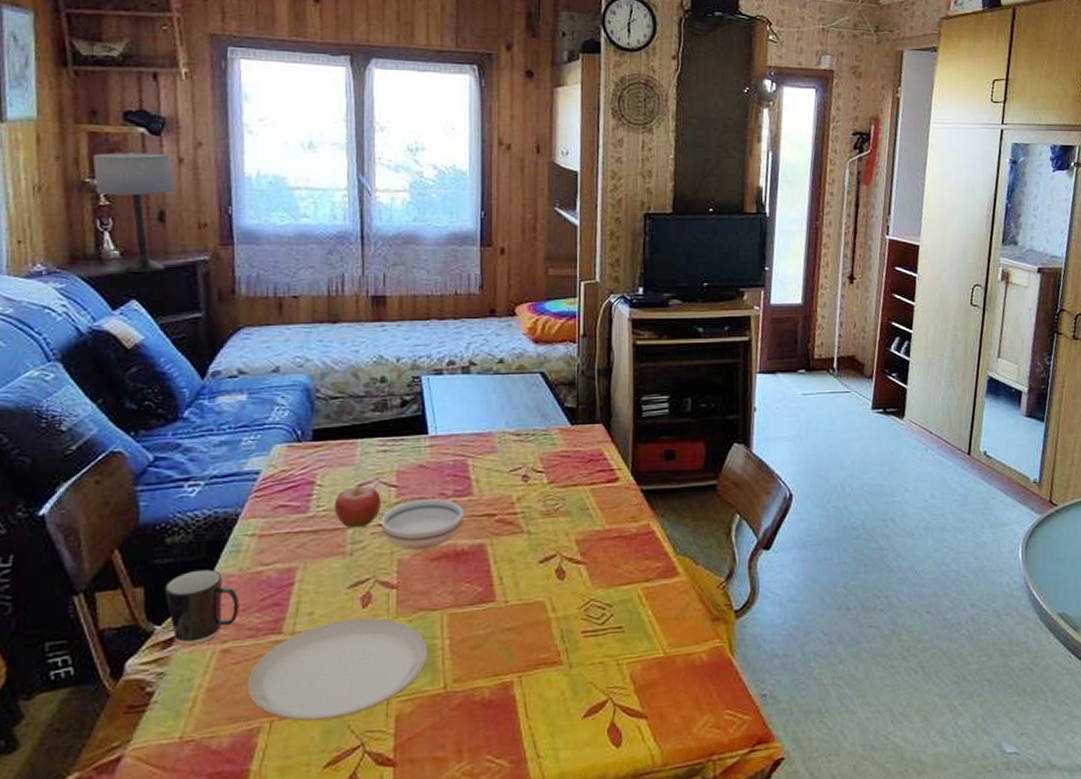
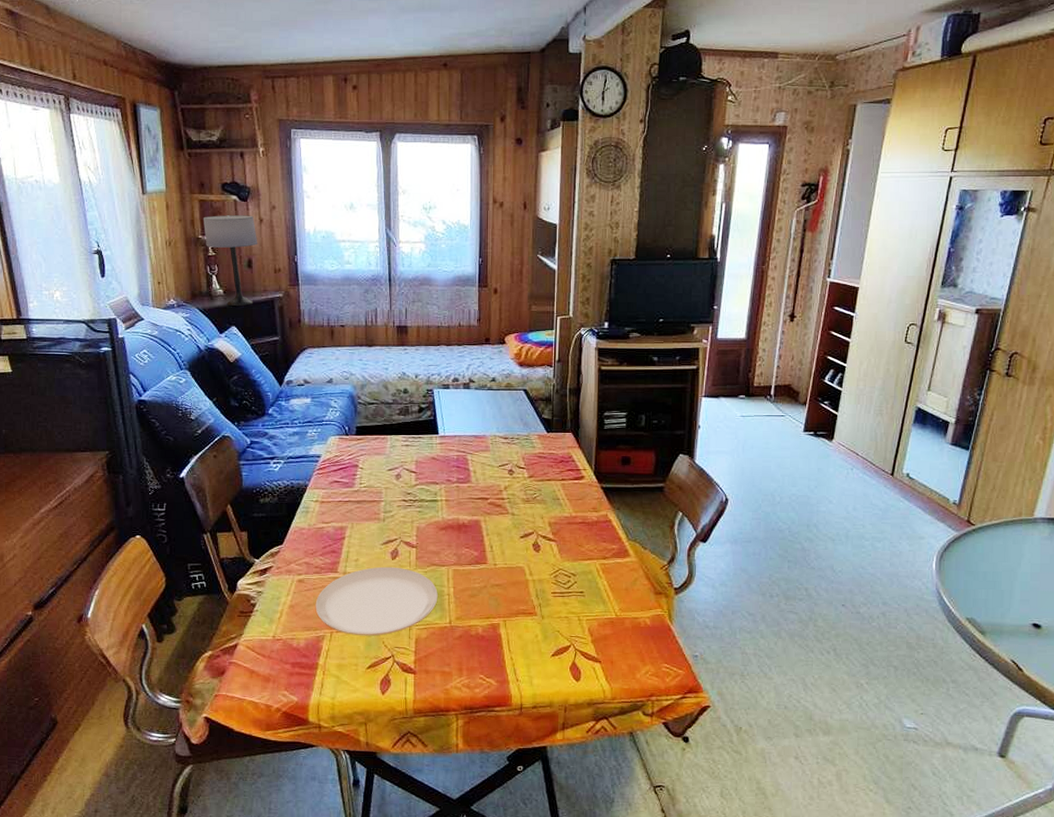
mug: present [164,569,240,645] -> none [260,523,309,574]
fruit: present [334,484,381,527] -> none [371,469,405,500]
bowl: present [381,498,463,550] -> none [404,483,464,521]

